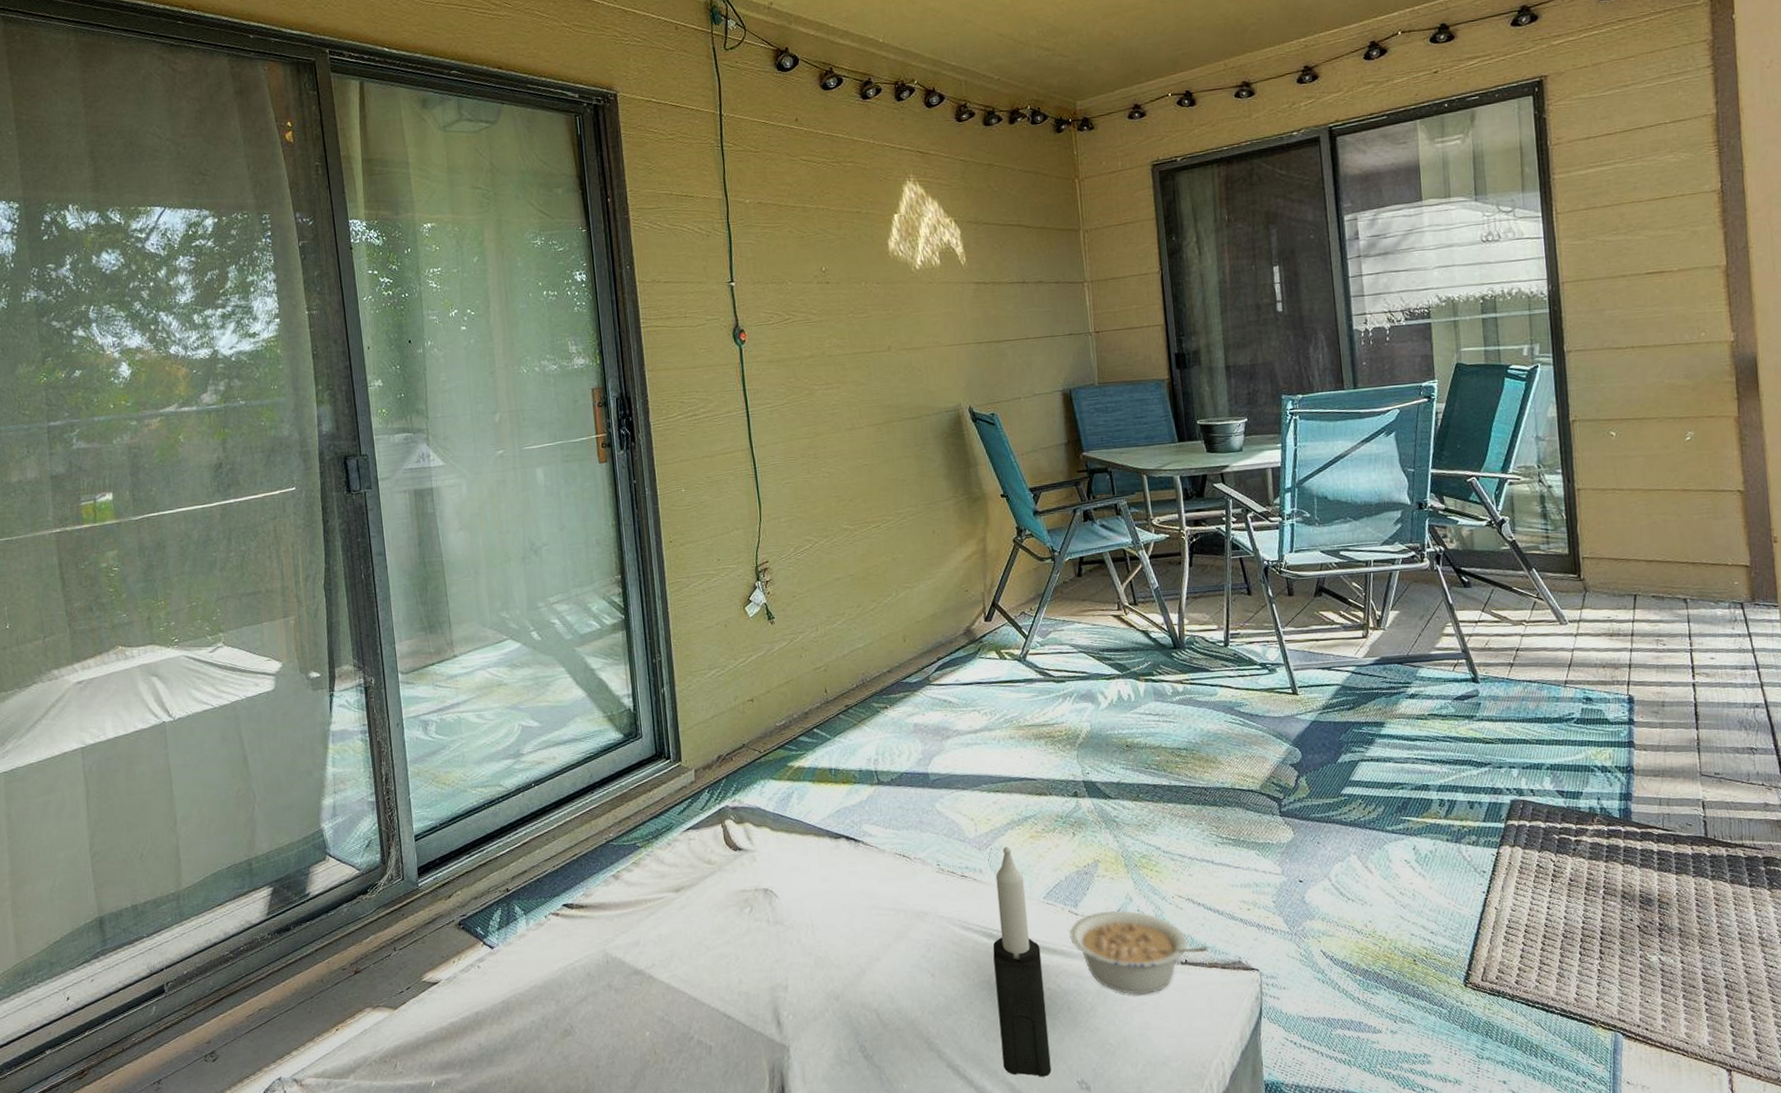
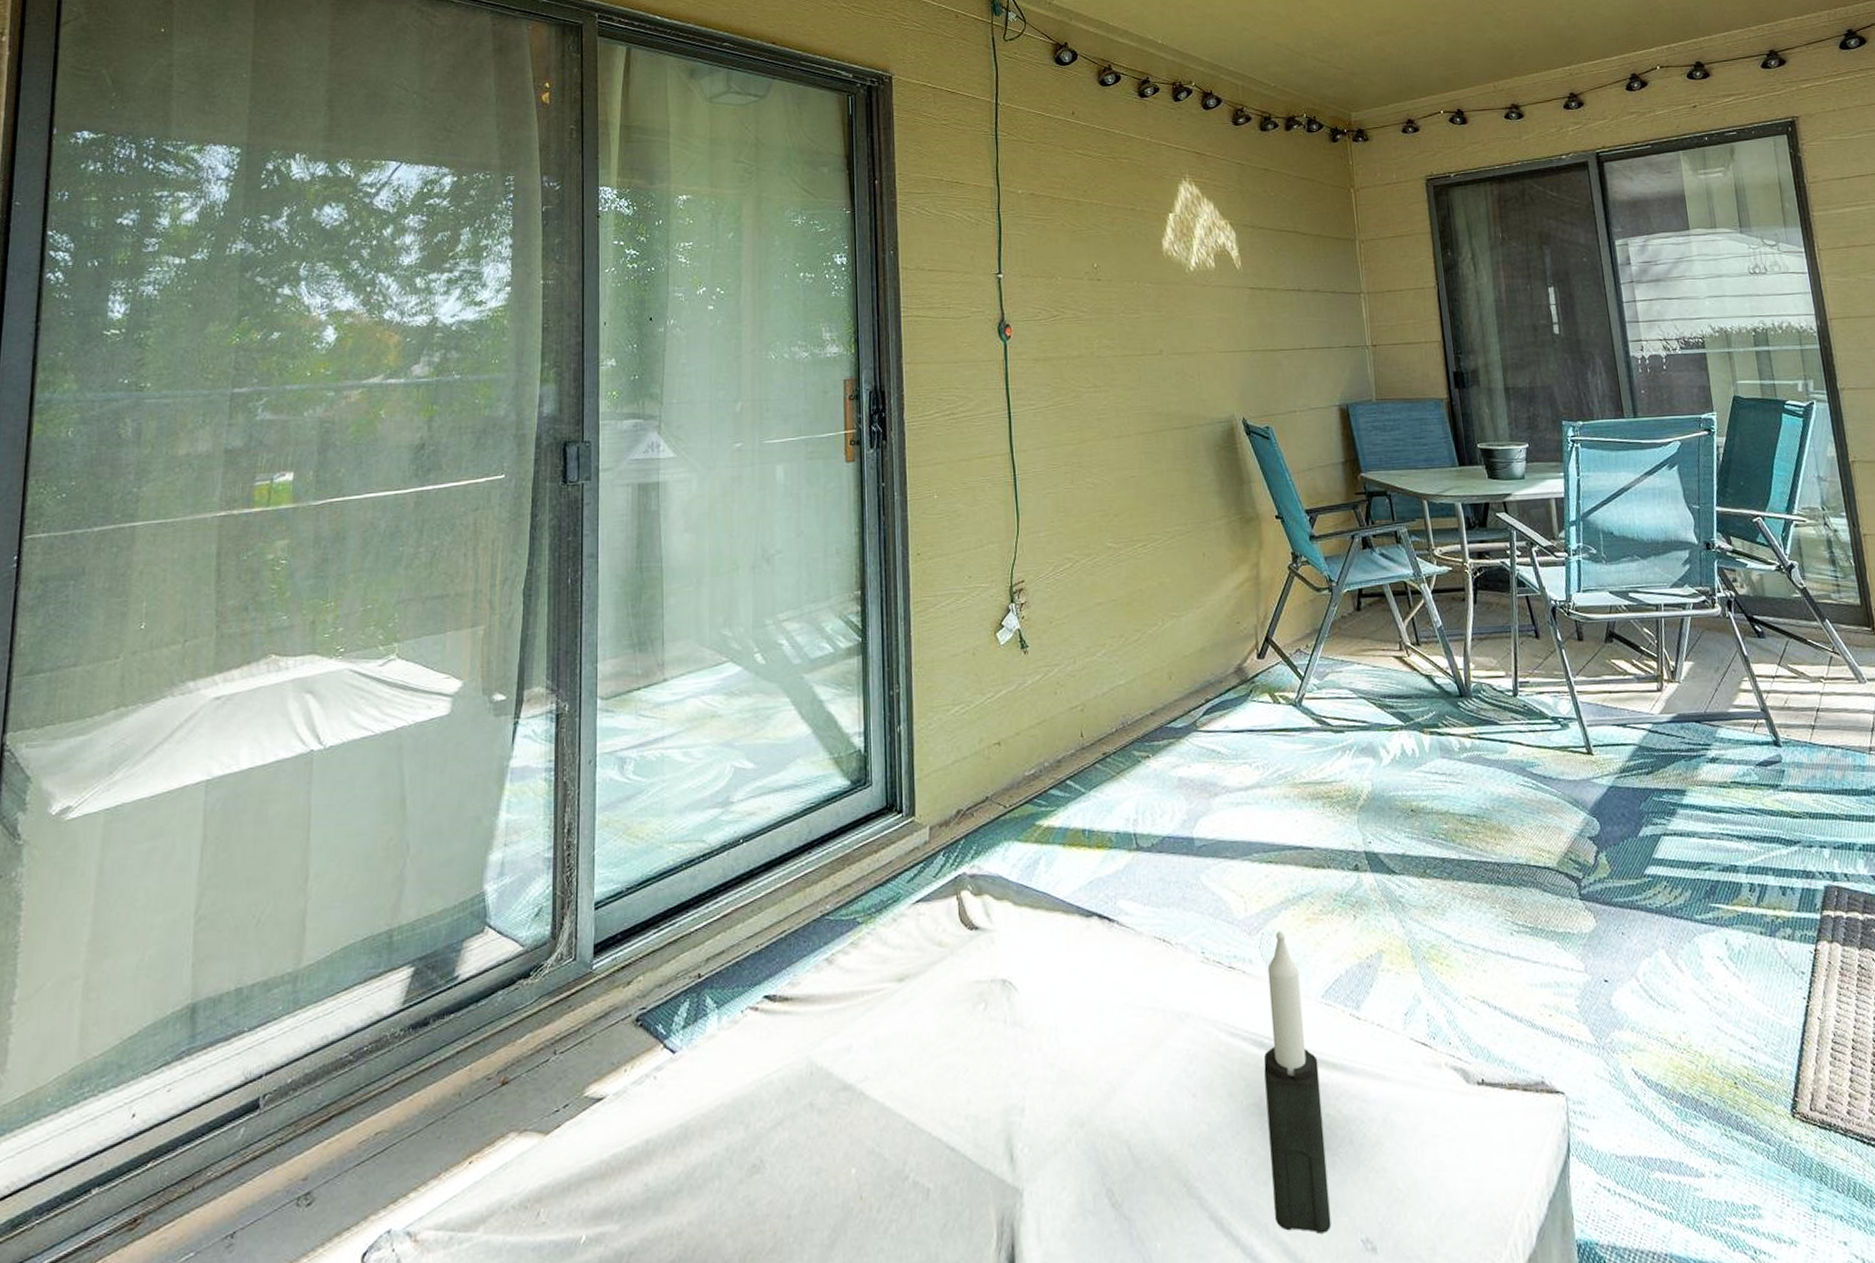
legume: present [1069,910,1209,995] -> none [1351,1013,1508,1124]

